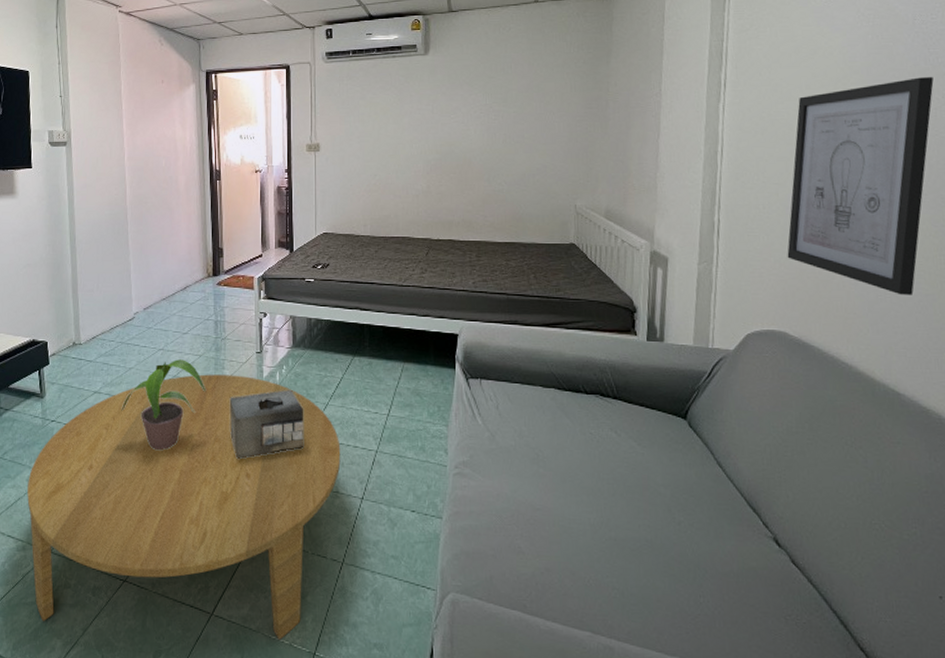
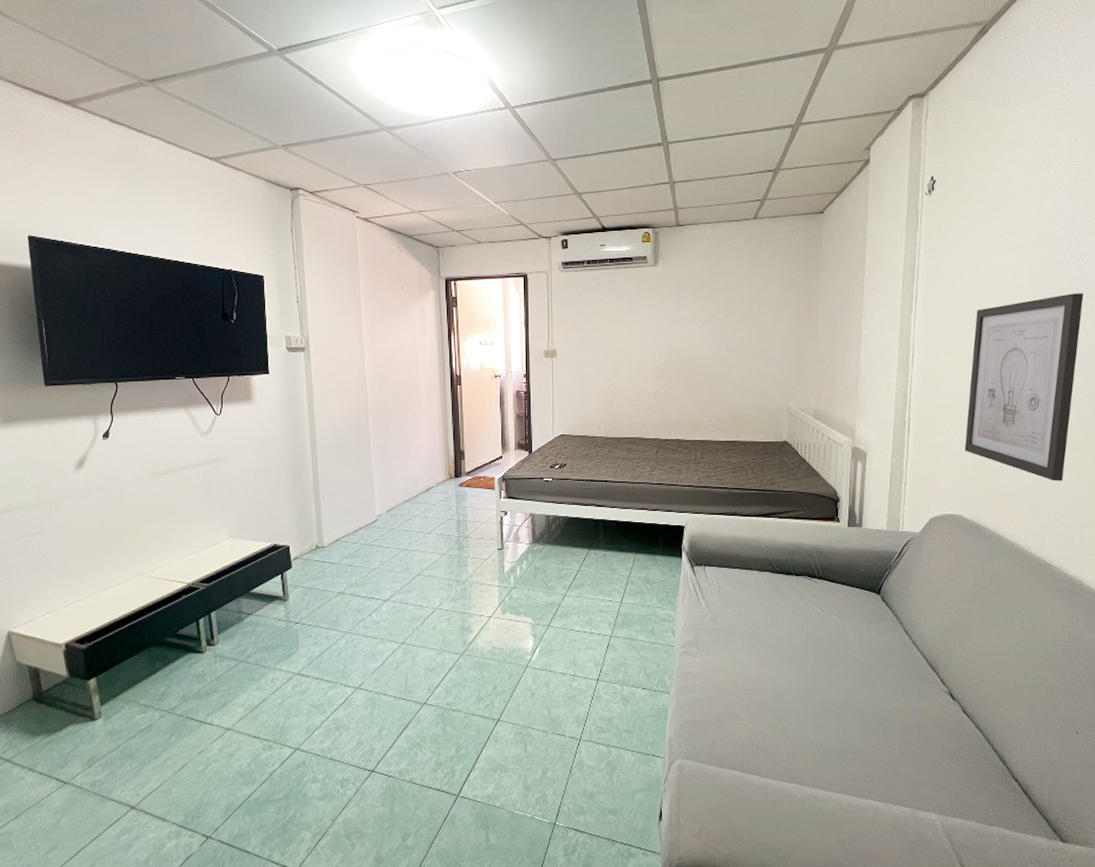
coffee table: present [27,374,341,640] -> none [272,571,578,815]
potted plant: present [121,359,207,451] -> none [366,558,450,646]
tissue box: present [229,389,304,459] -> none [472,582,544,650]

